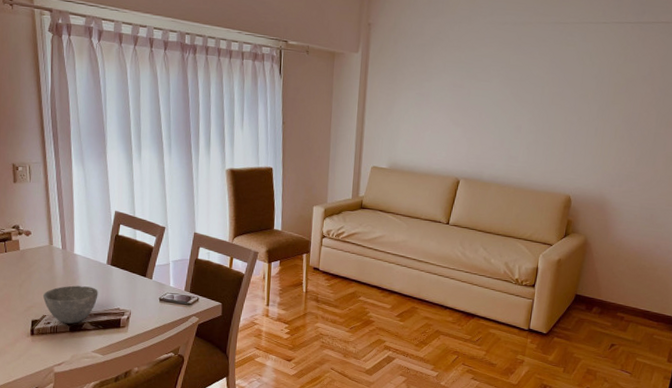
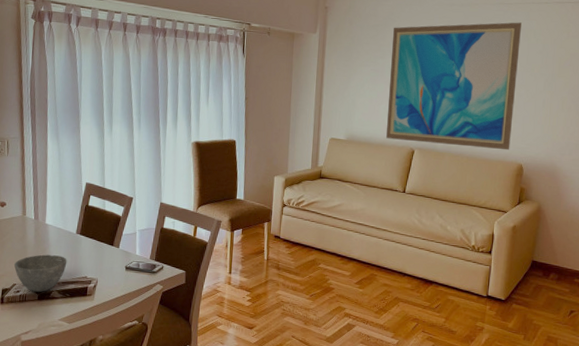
wall art: none [431,43,577,181] -> present [386,22,522,151]

